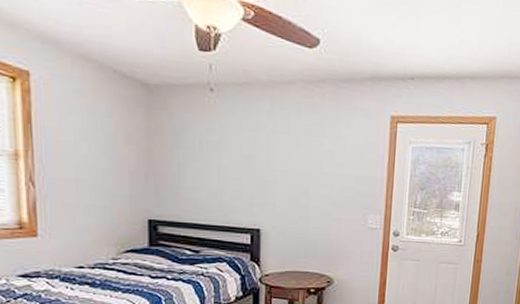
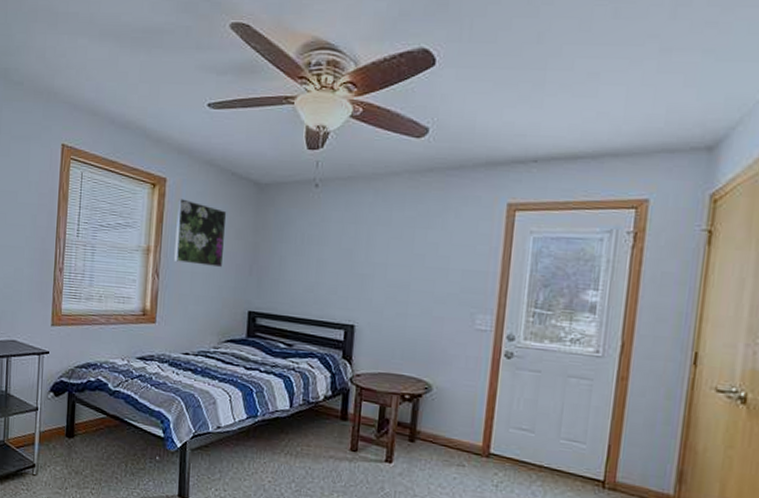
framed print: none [49,96,114,175] -> present [174,198,227,268]

